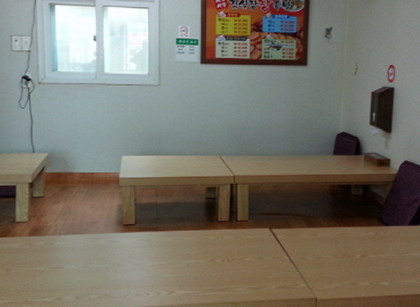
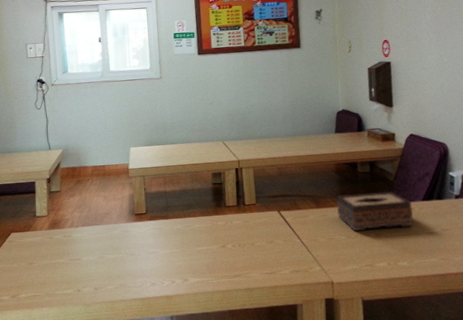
tissue box: none [328,214,399,251] -> present [336,191,414,231]

